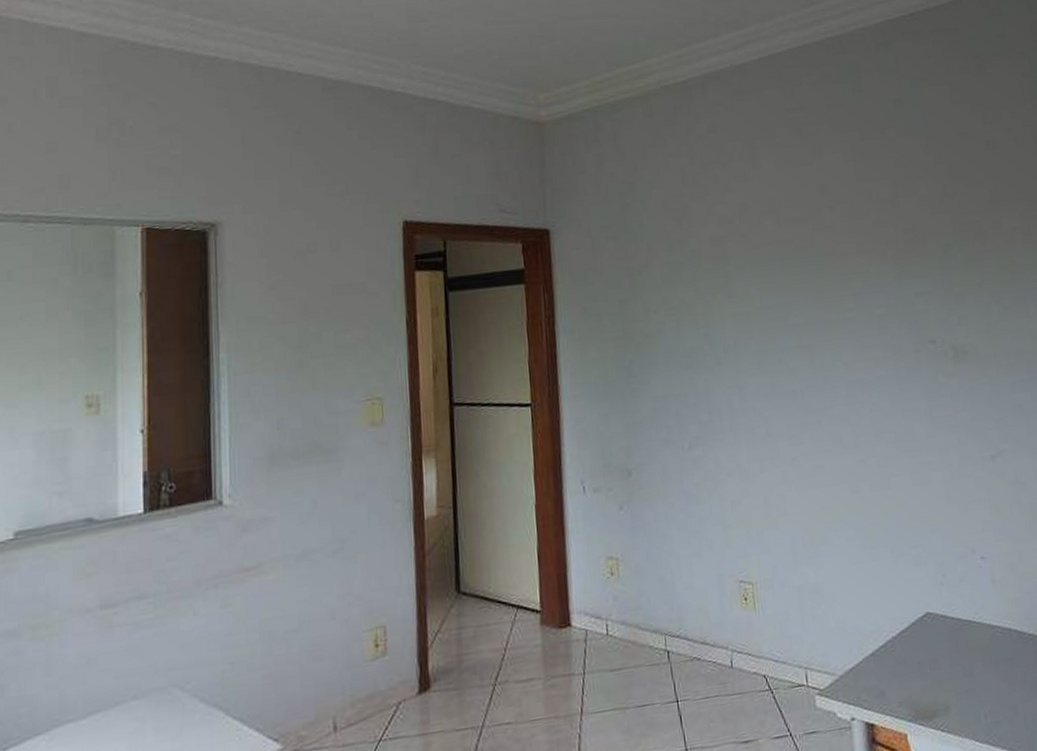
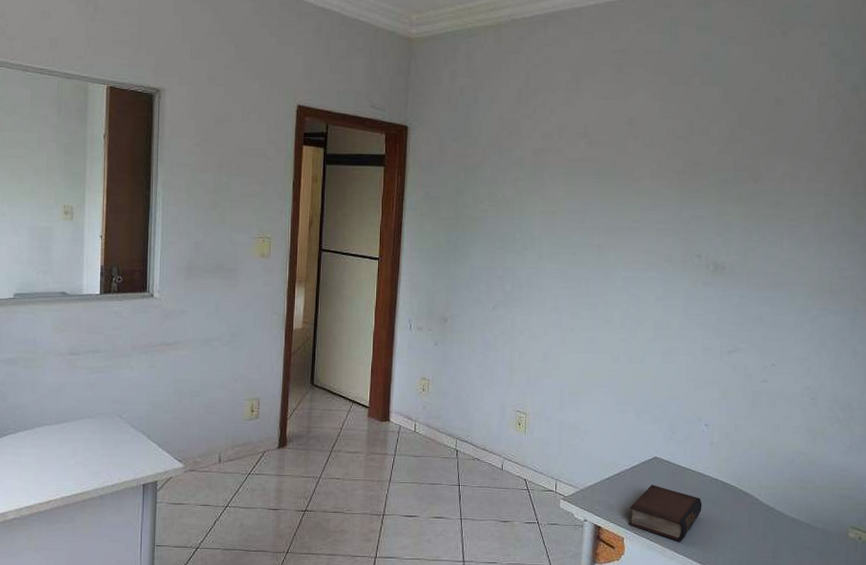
book: none [907,651,999,726] -> present [629,485,702,542]

